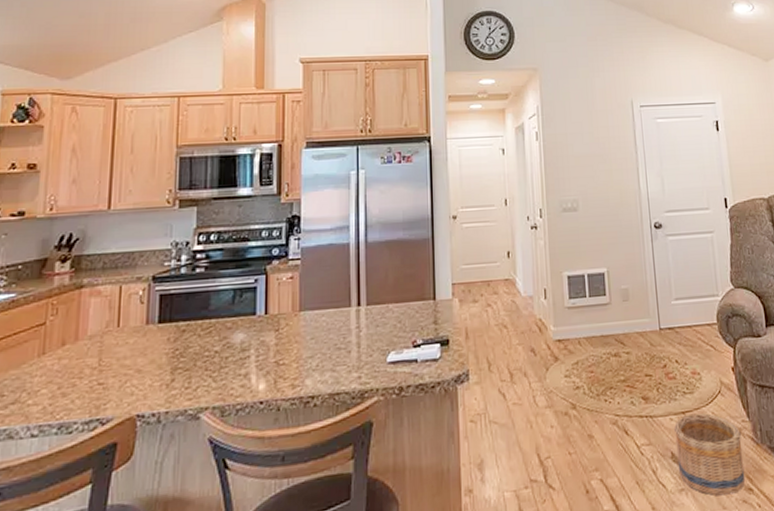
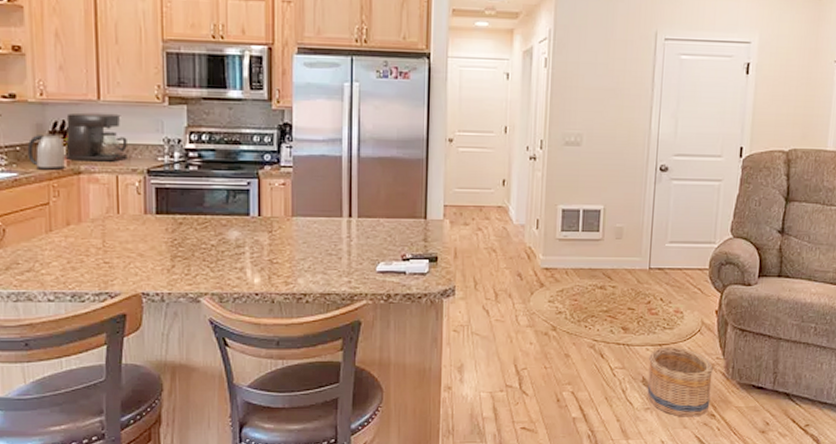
kettle: none [29,248,69,289] -> present [27,133,65,171]
coffee maker: none [69,223,134,275] -> present [66,112,127,162]

